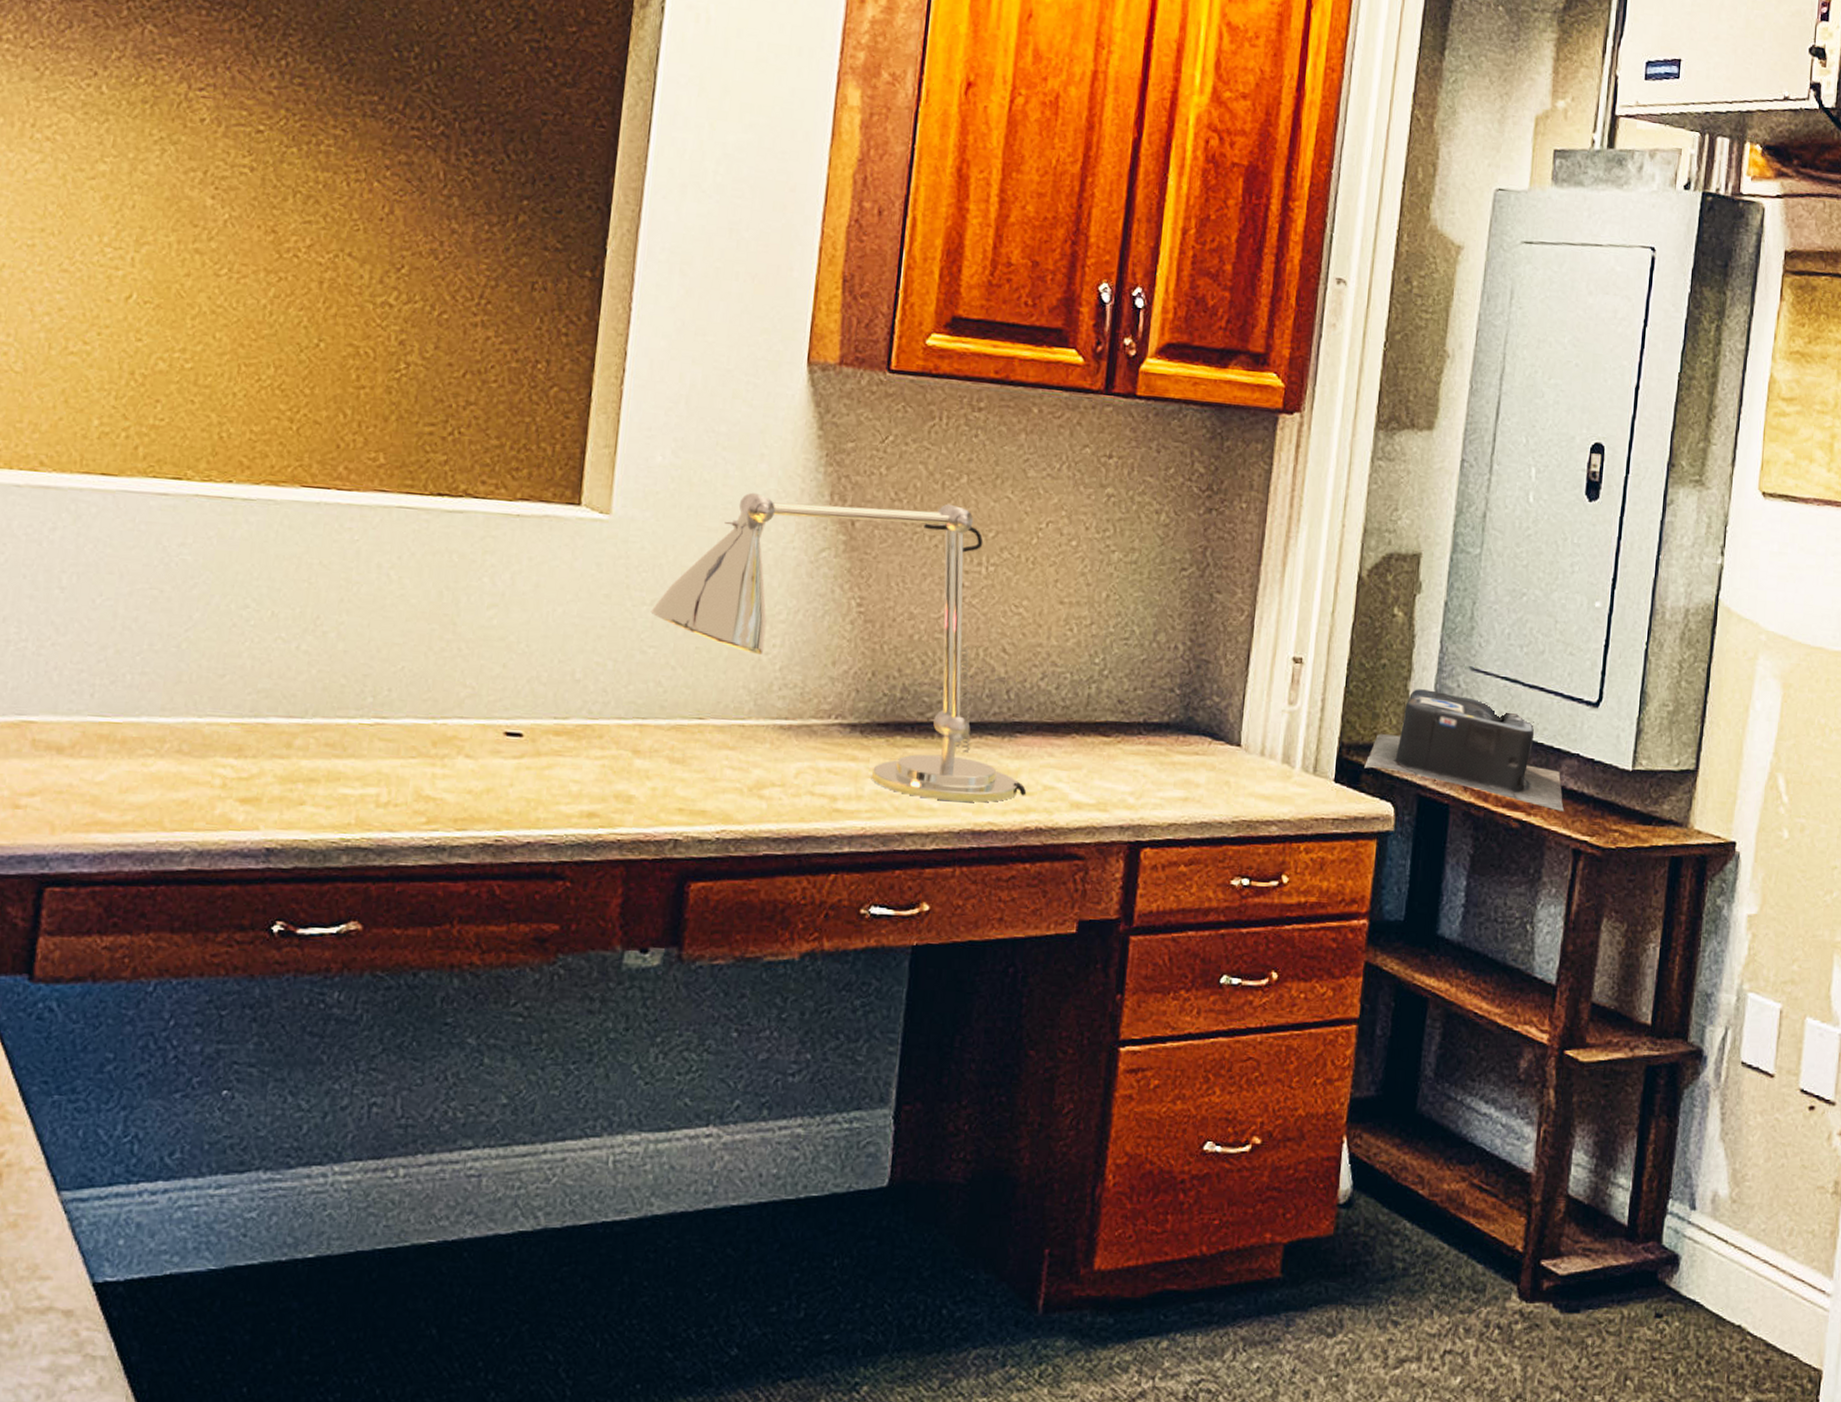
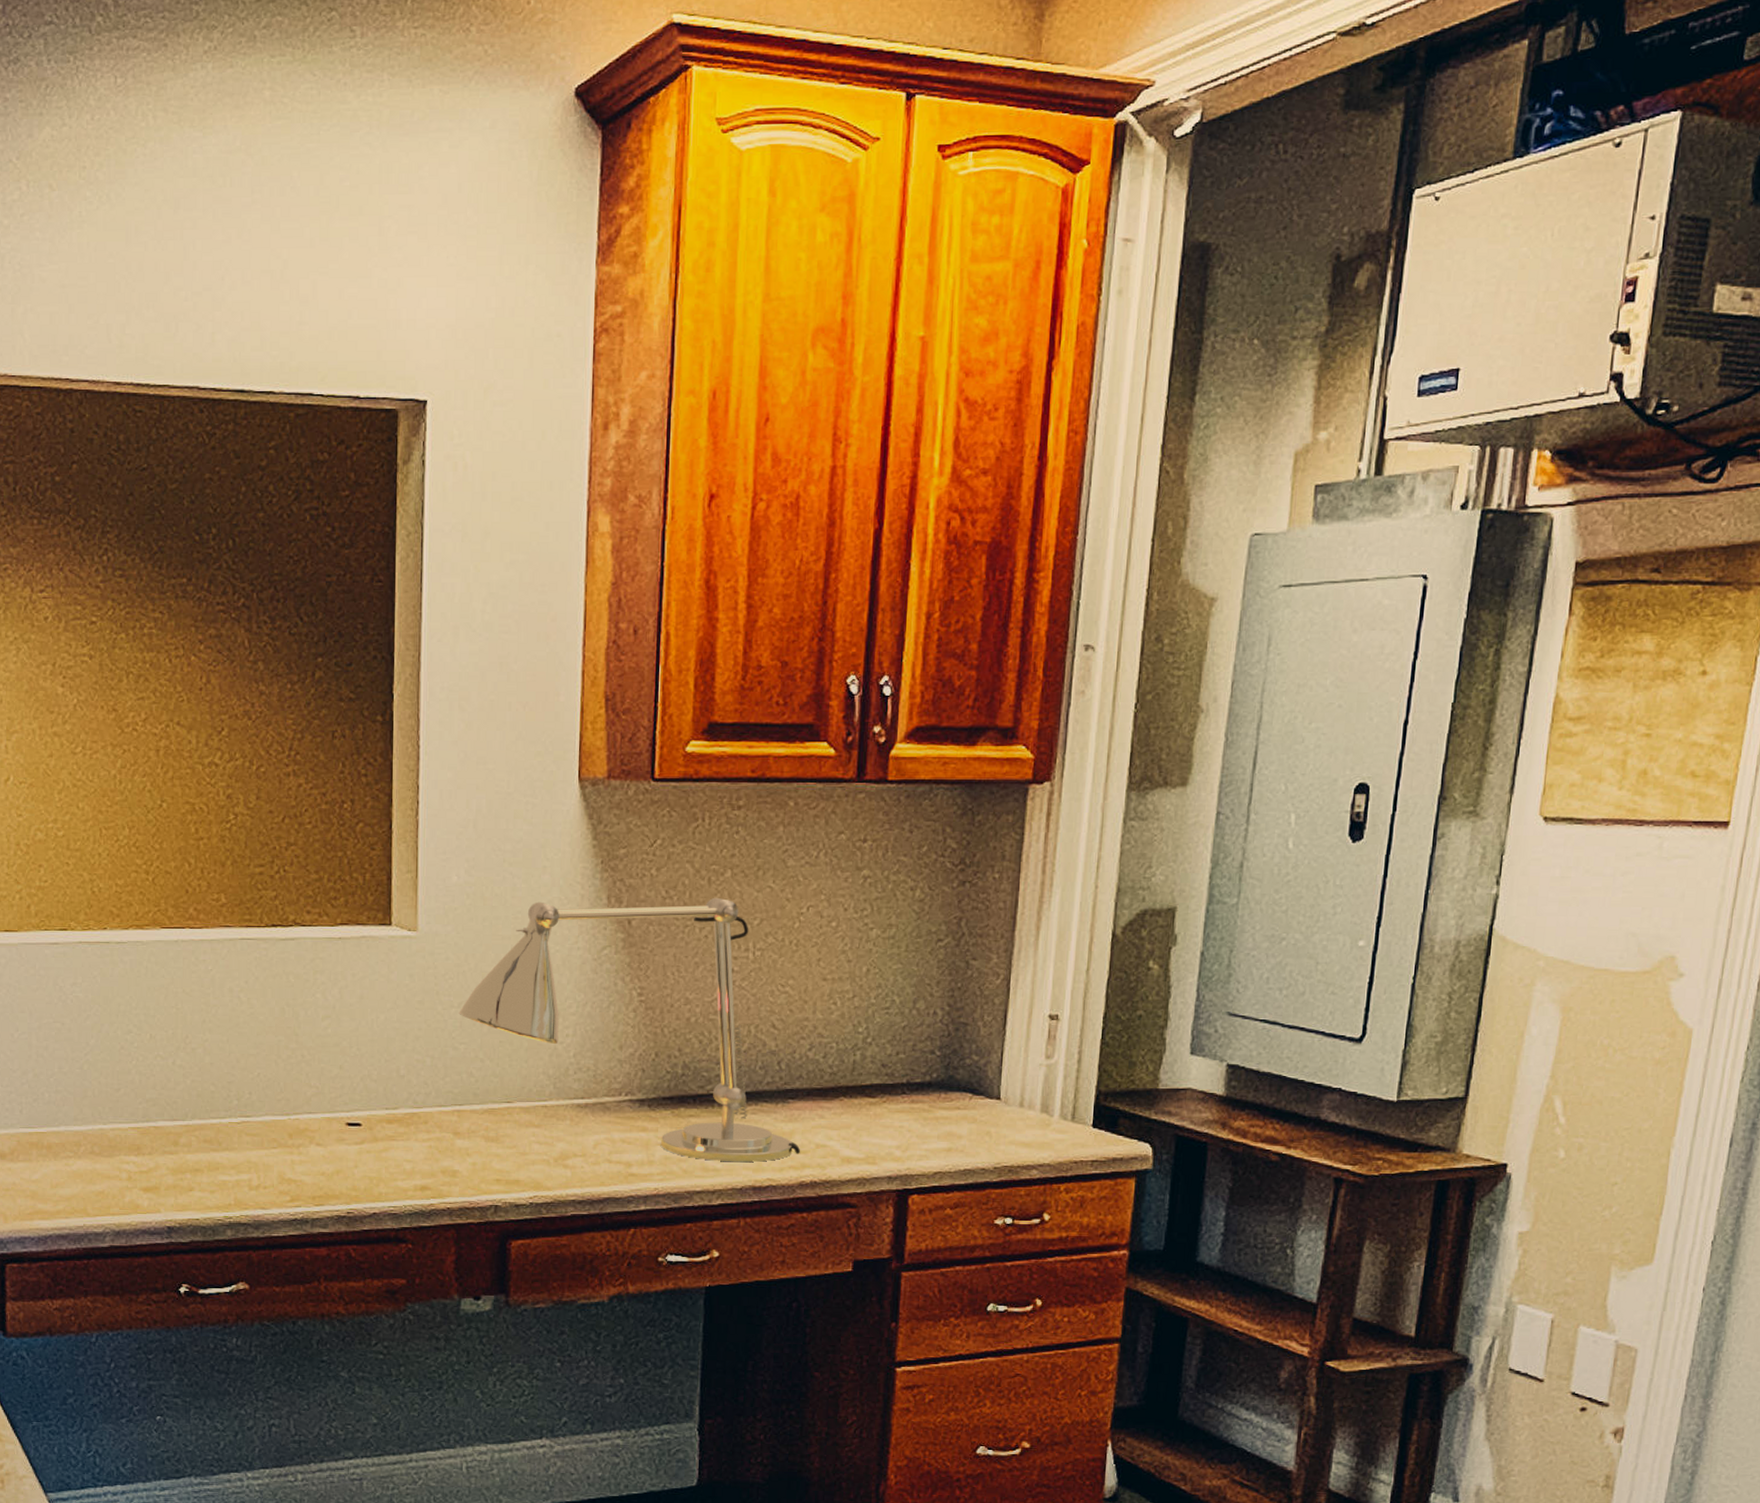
printer: present [1364,689,1564,812] -> none [1122,1036,1325,1143]

